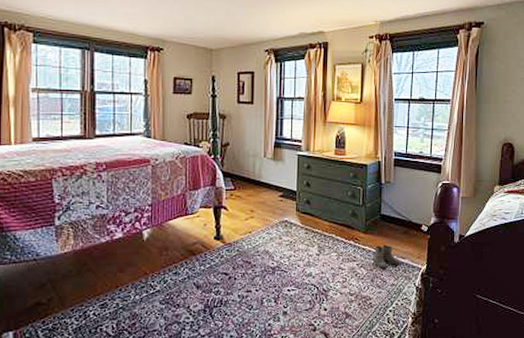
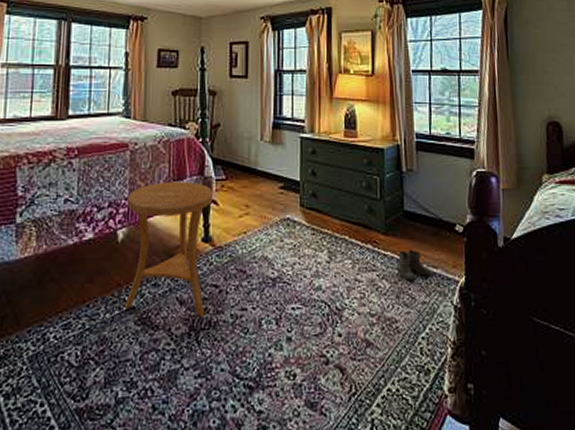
side table: none [151,191,224,298] -> present [125,181,214,317]

